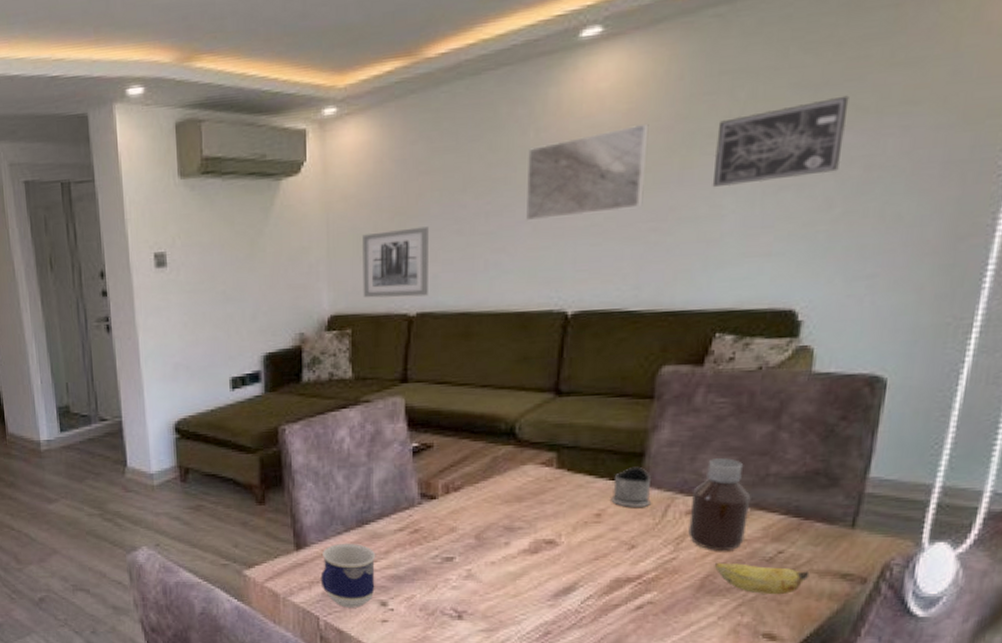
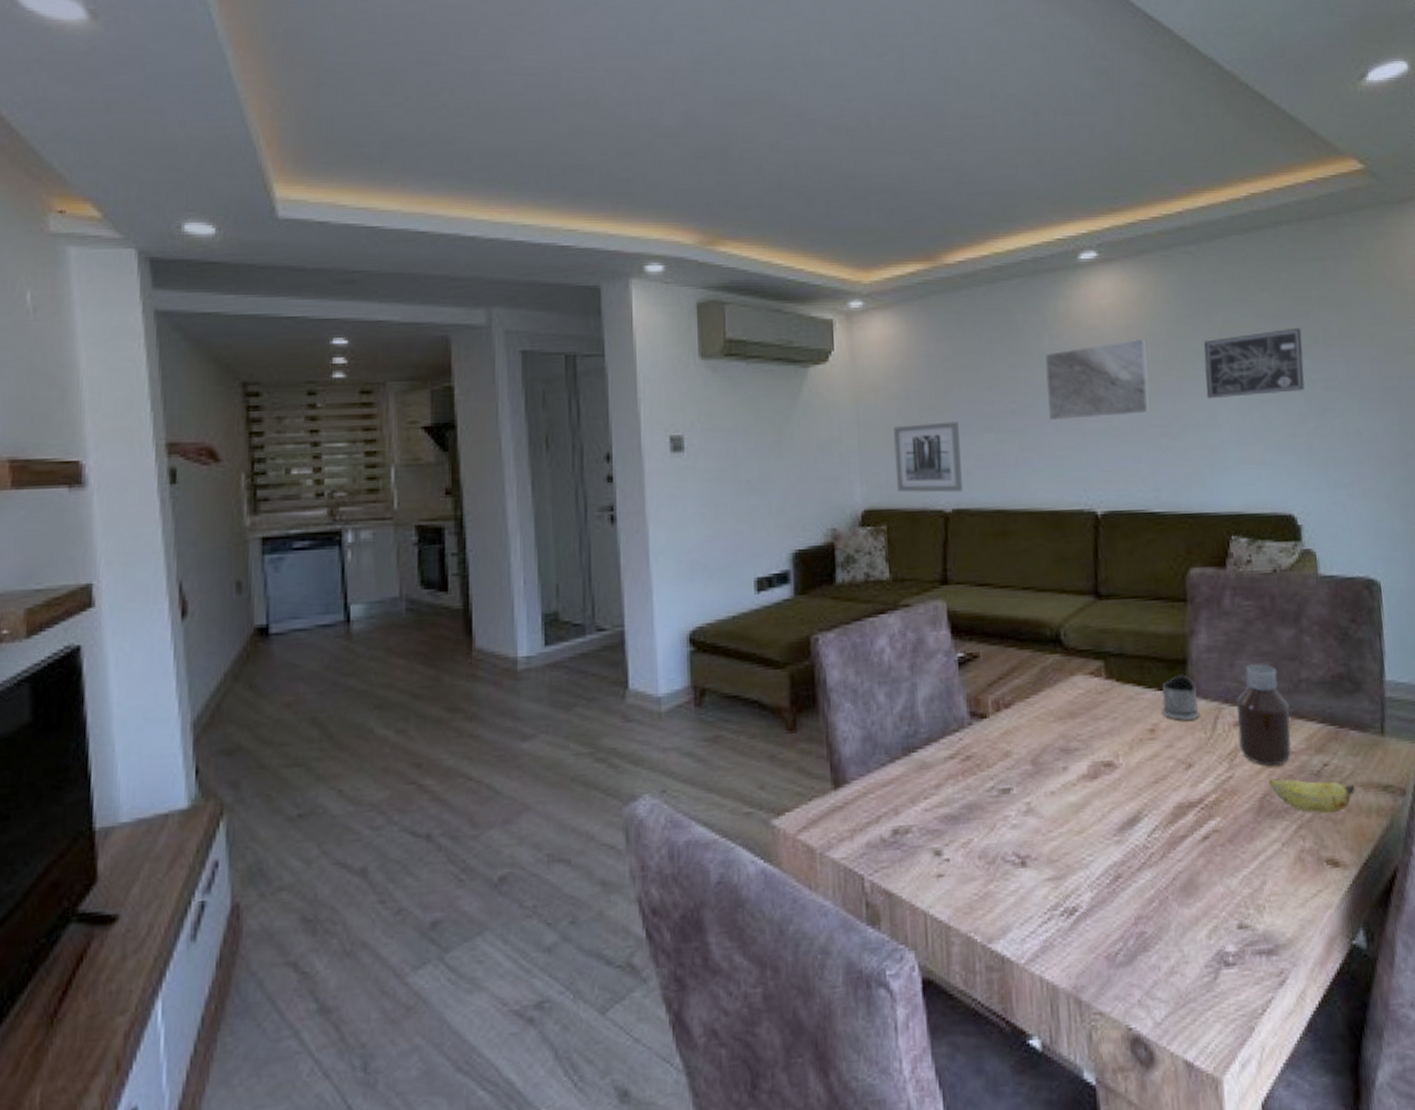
cup: present [320,543,376,608] -> none [863,776,927,862]

